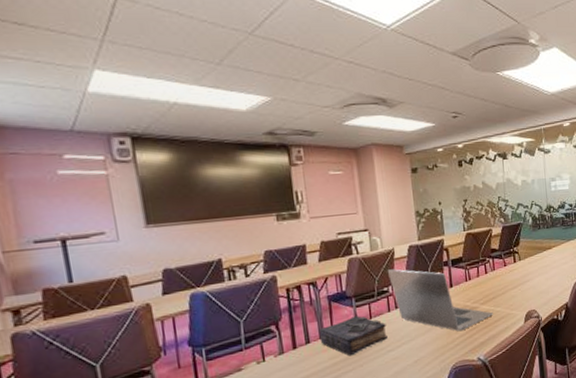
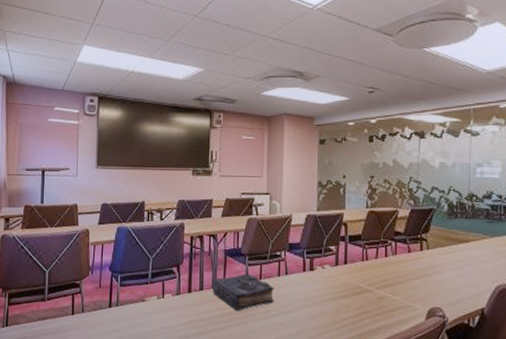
laptop: present [387,269,494,332] -> none [282,235,390,313]

